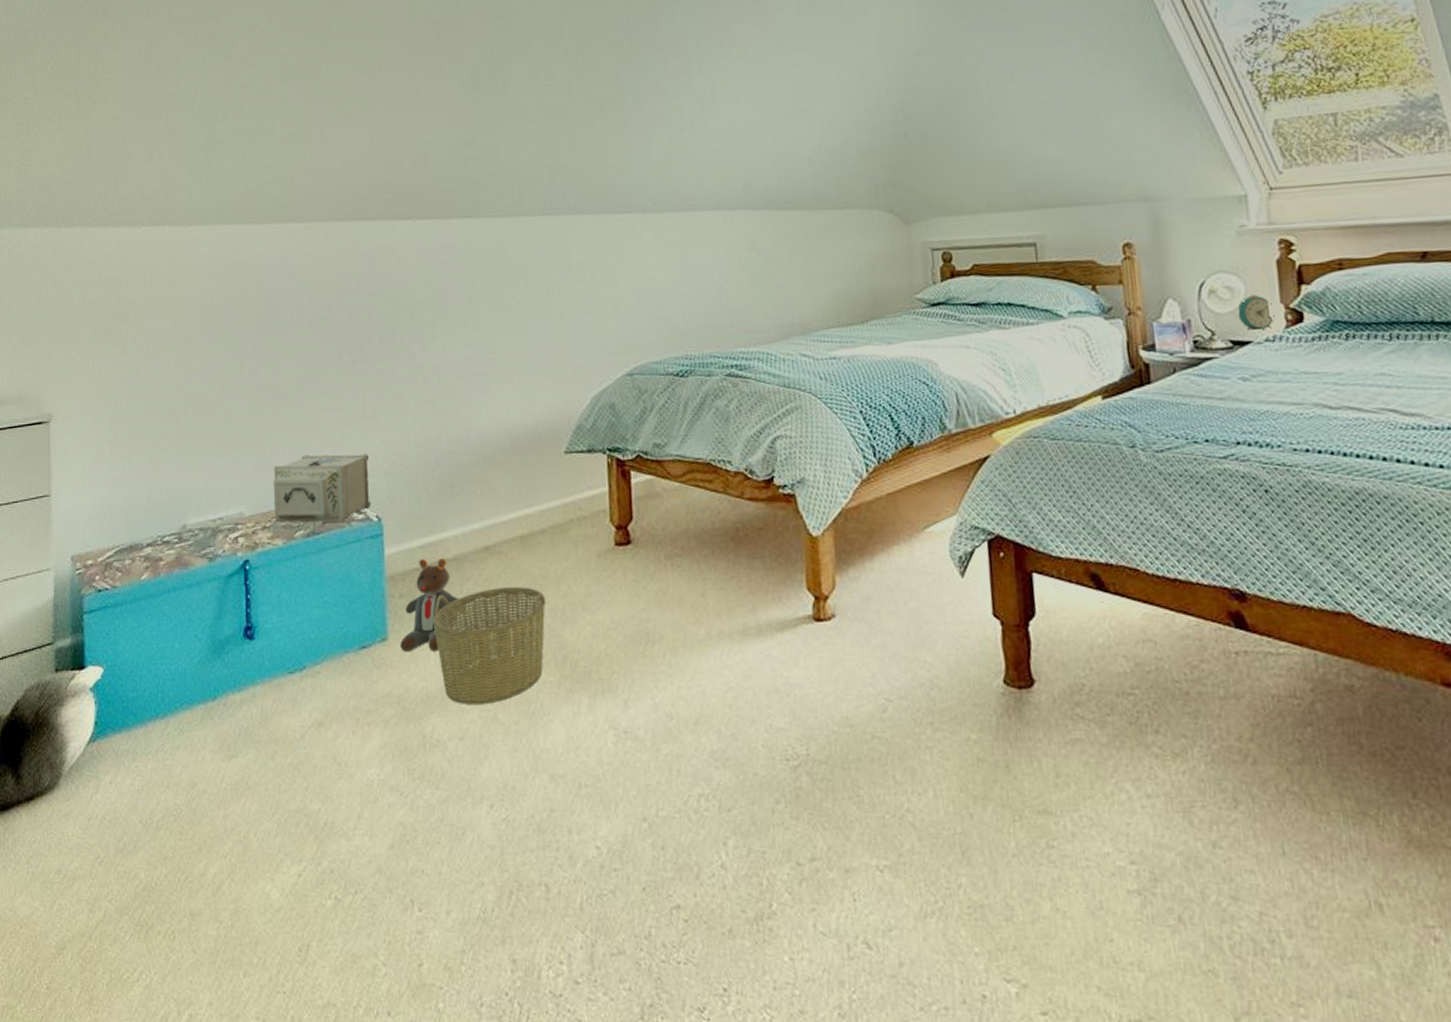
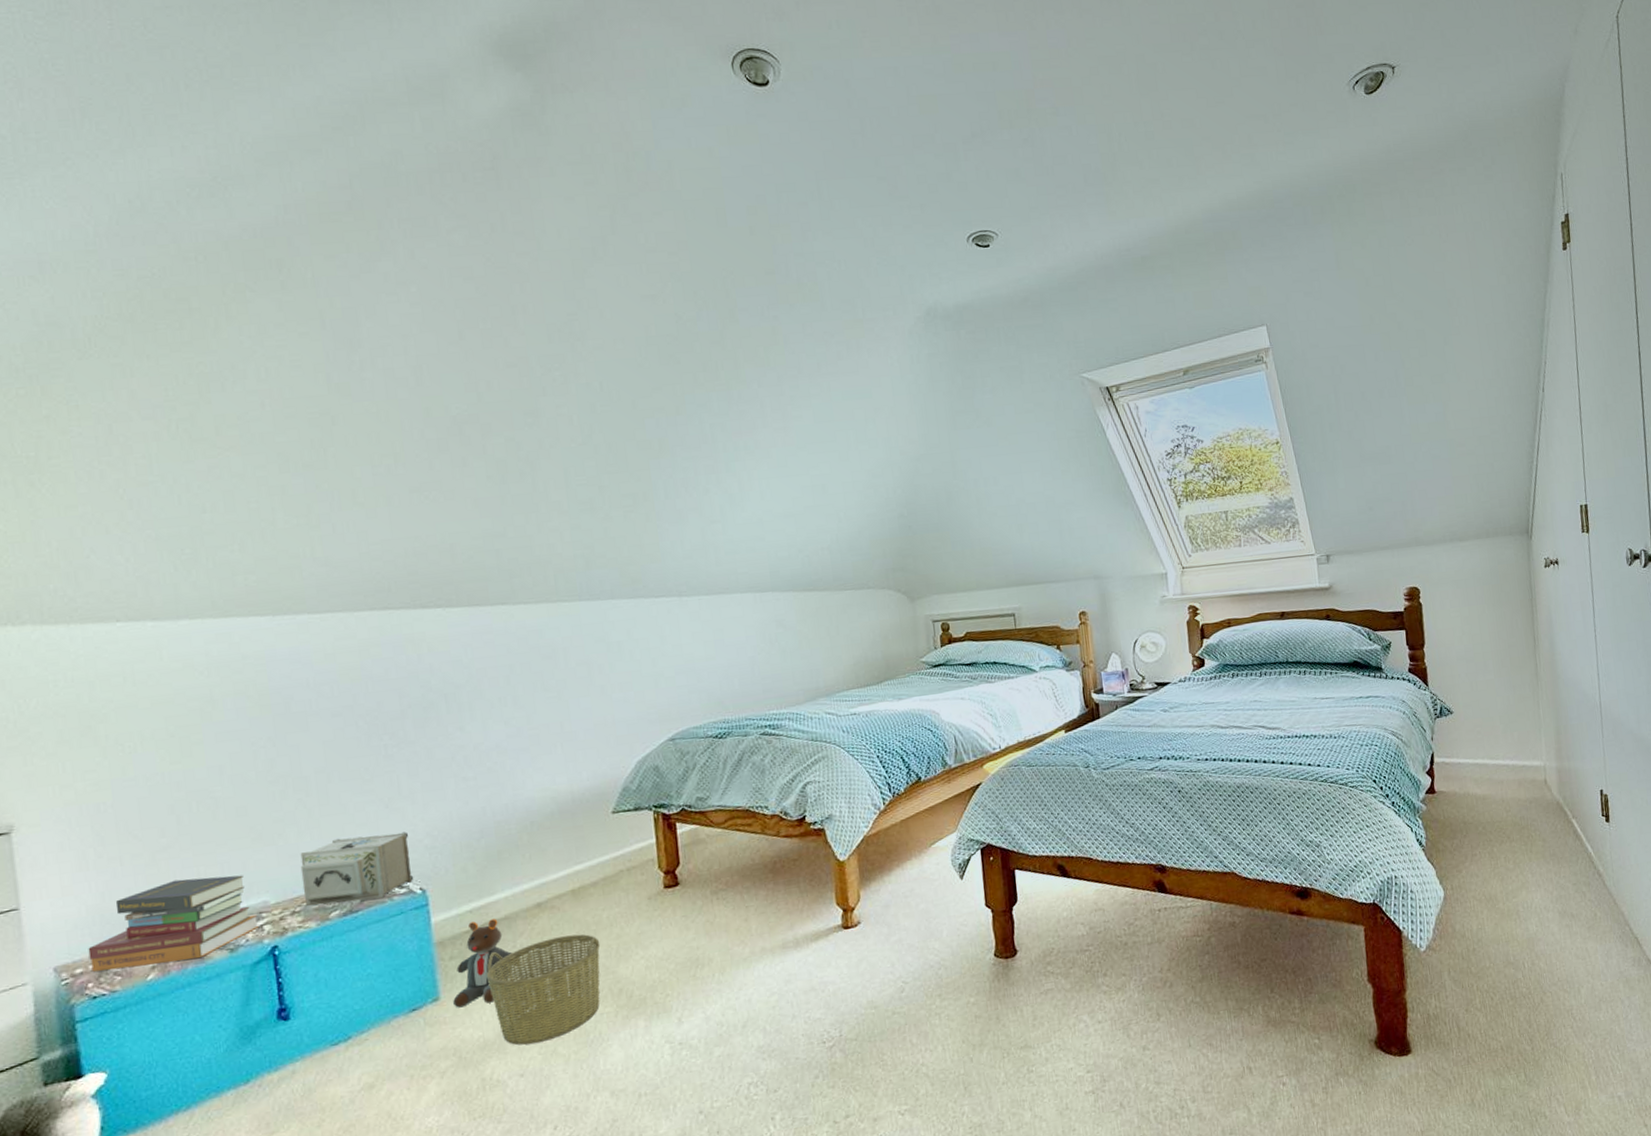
books: none [98,482,235,565] -> present [88,875,260,972]
alarm clock: present [1237,295,1275,332] -> none [1160,648,1186,675]

